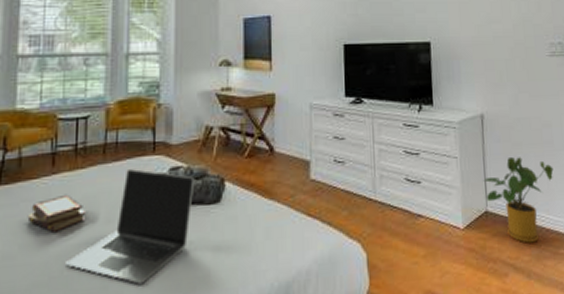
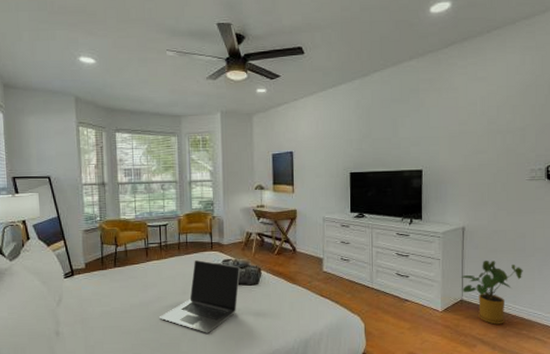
book set: present [27,194,87,232] -> none [134,274,170,298]

